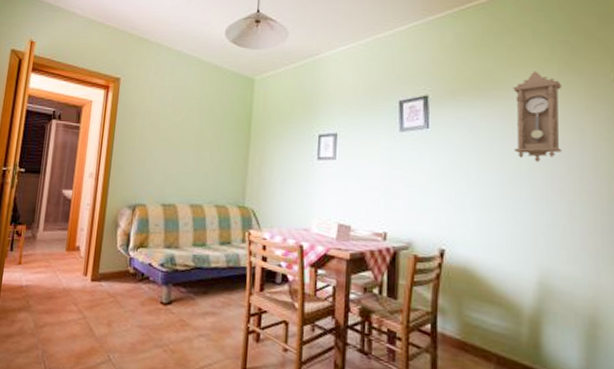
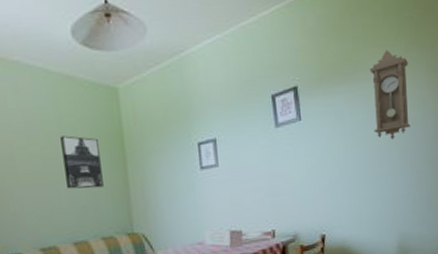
wall art: none [195,112,229,161] -> present [60,135,104,189]

